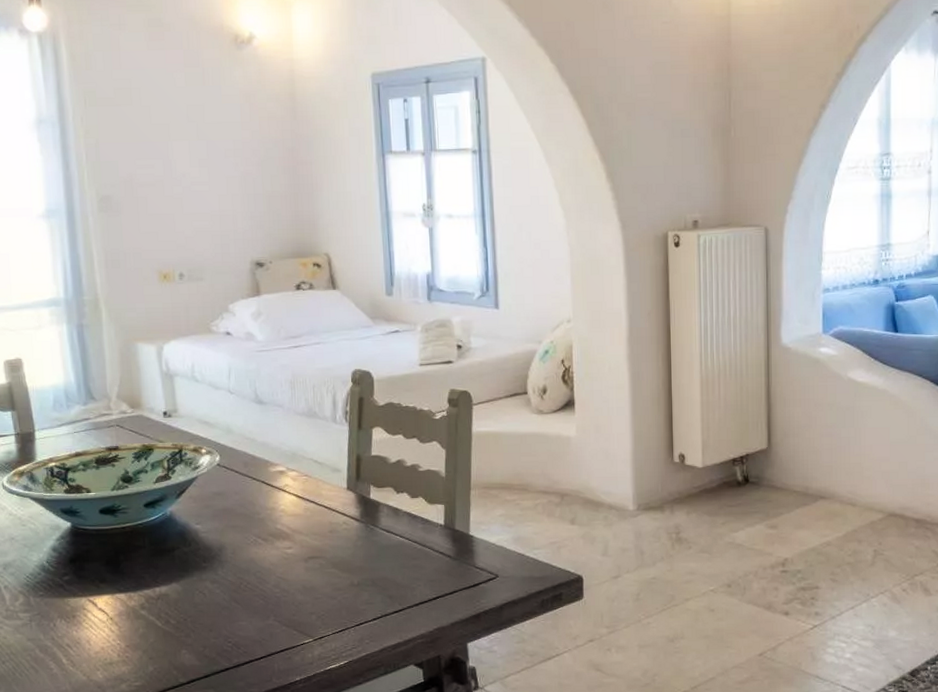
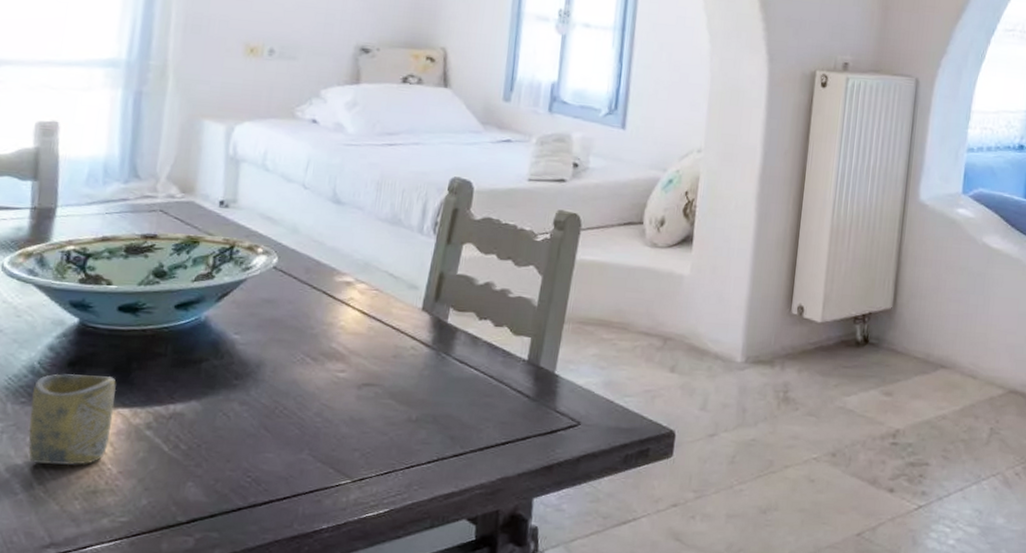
cup: none [47,569,114,643] -> present [28,373,117,466]

